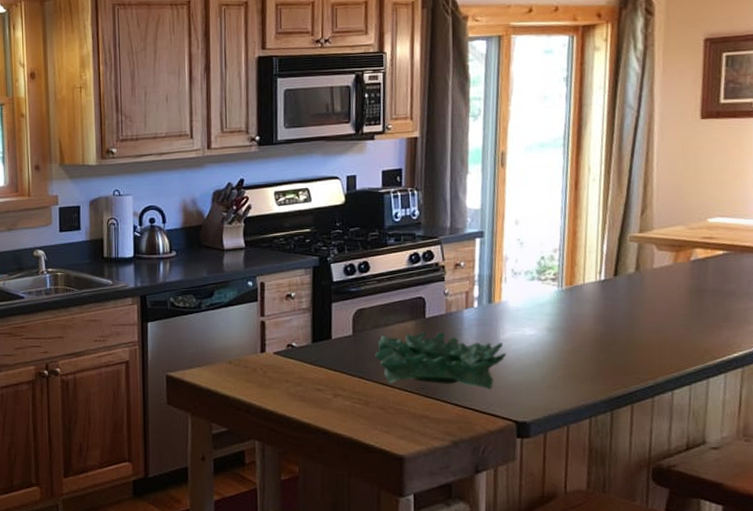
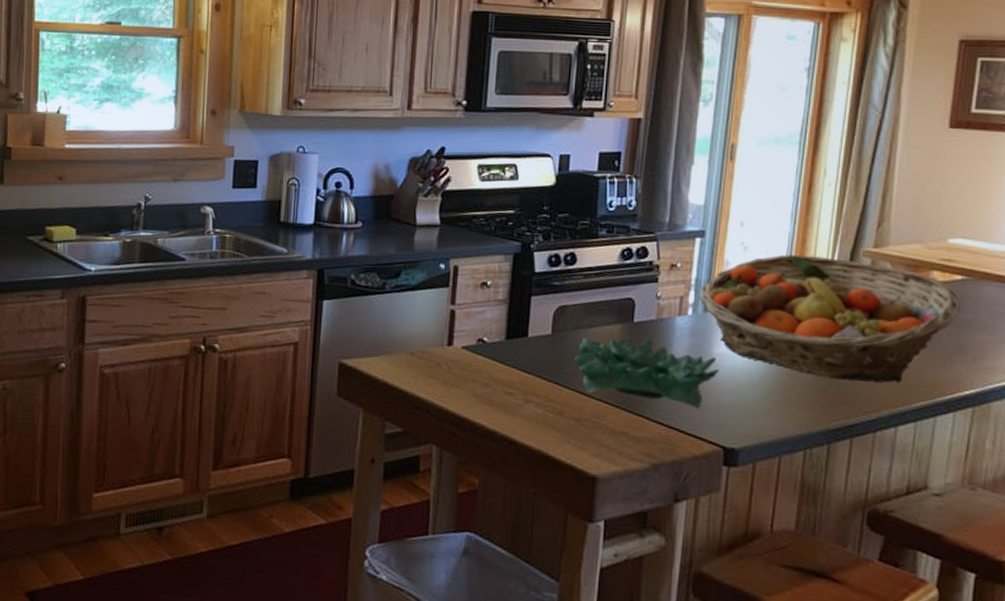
fruit basket: none [482,245,724,353] -> present [698,254,961,383]

